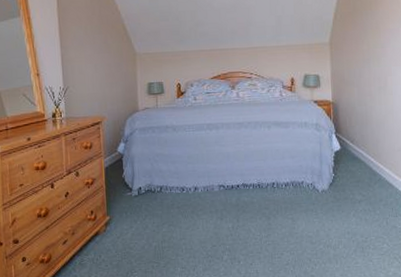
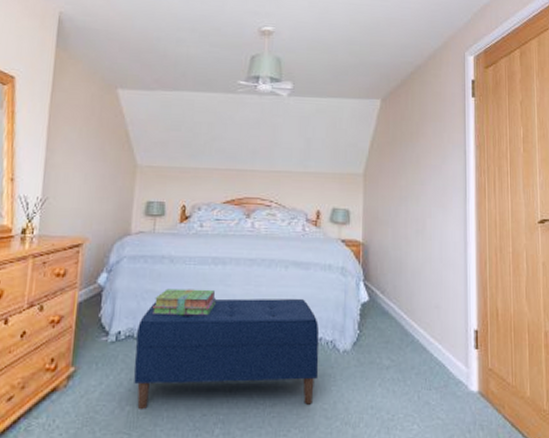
bench: none [153,152,303,245] -> present [134,298,319,410]
stack of books: none [164,149,214,173] -> present [152,288,216,316]

